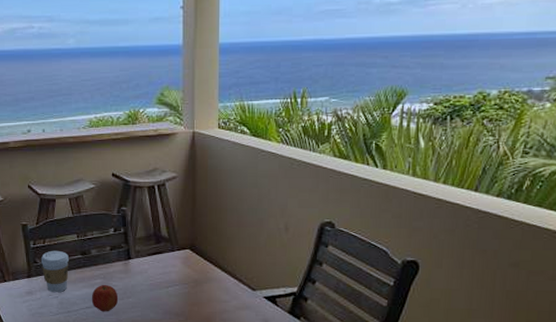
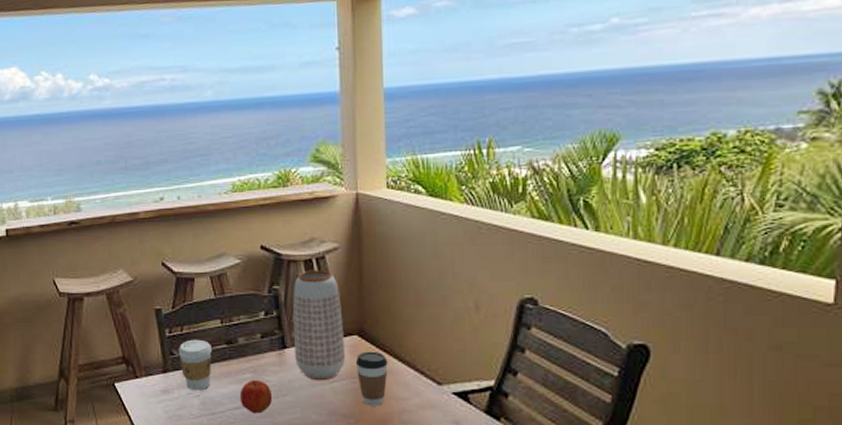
vase: none [138,195,180,286] -> present [293,270,346,381]
coffee cup: none [187,263,213,307] -> present [355,351,388,406]

